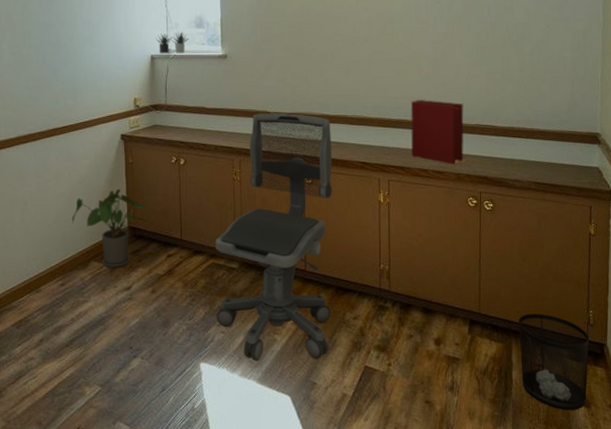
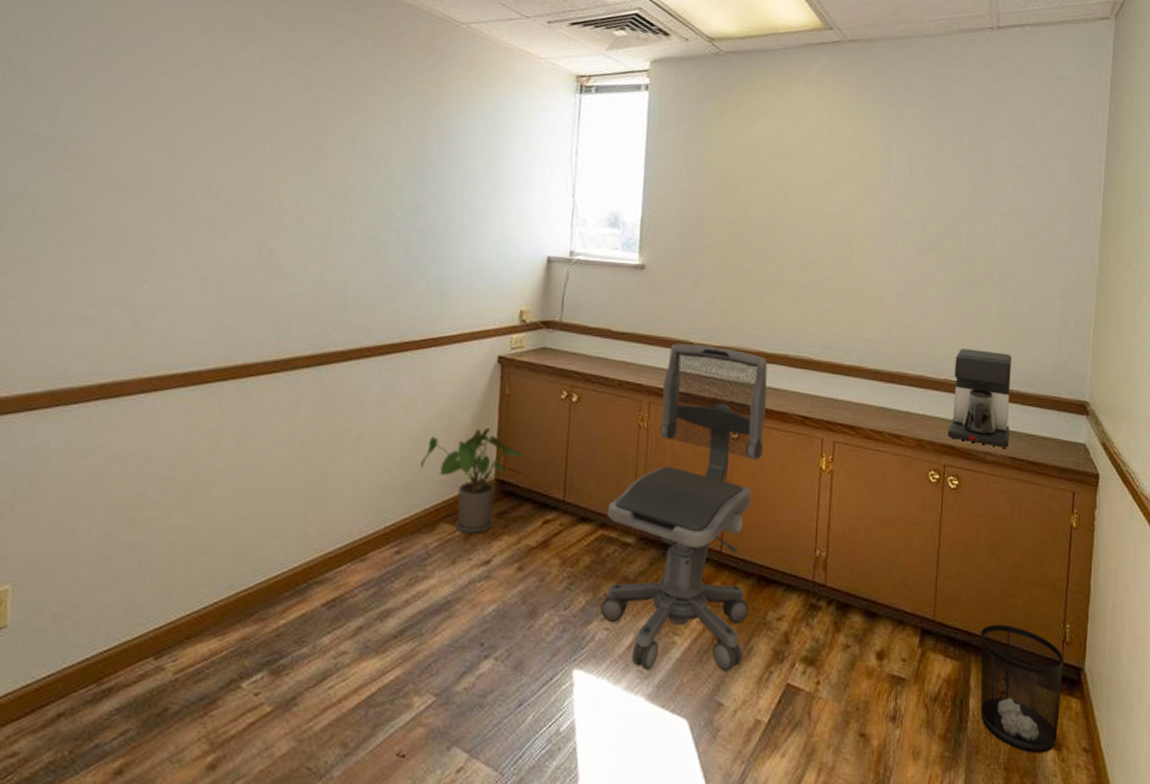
succulent plant: present [155,32,189,54] -> none [555,230,599,259]
binder: present [410,100,464,165] -> none [864,342,931,428]
coffee maker: none [481,98,533,175] -> present [947,348,1012,448]

